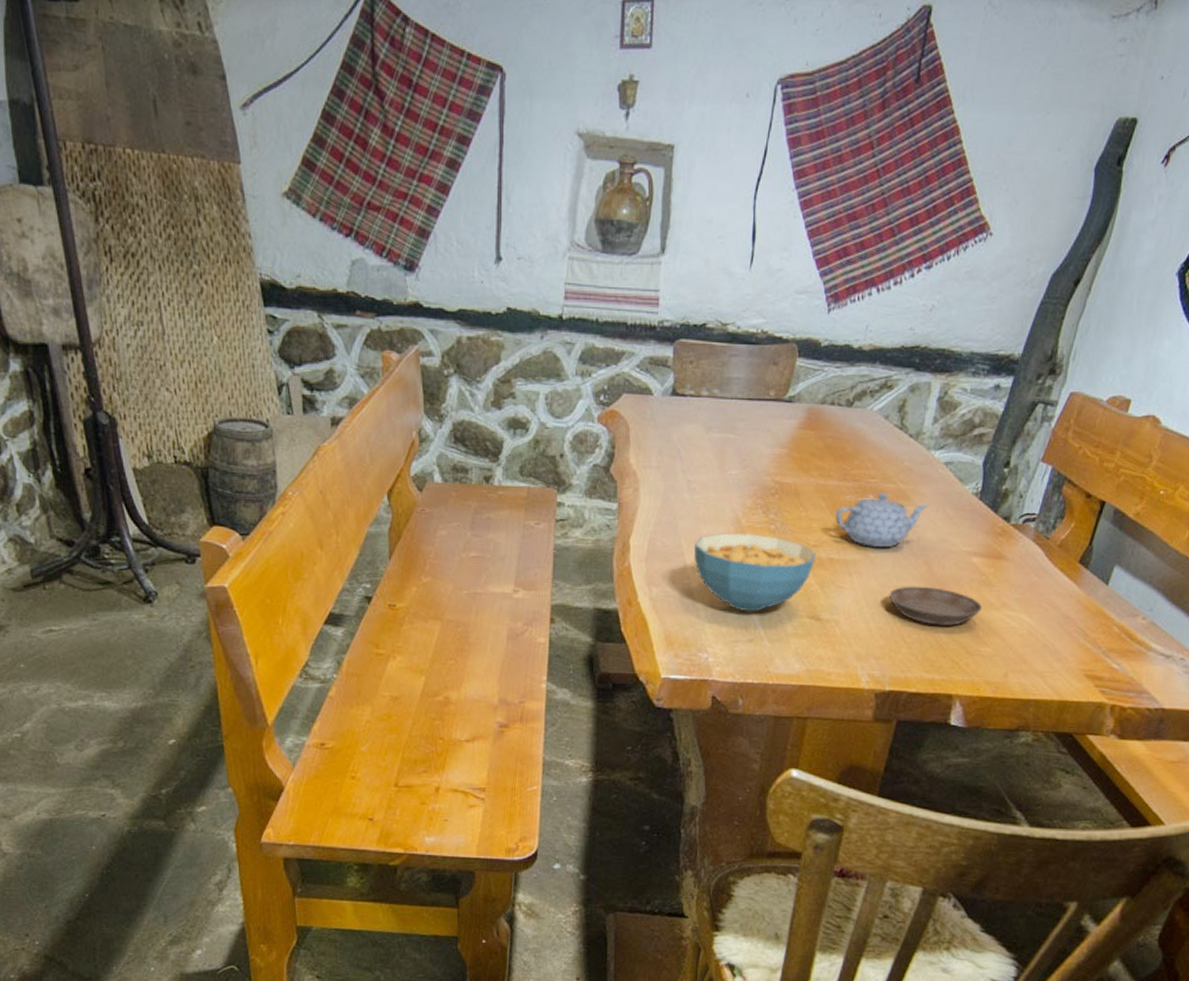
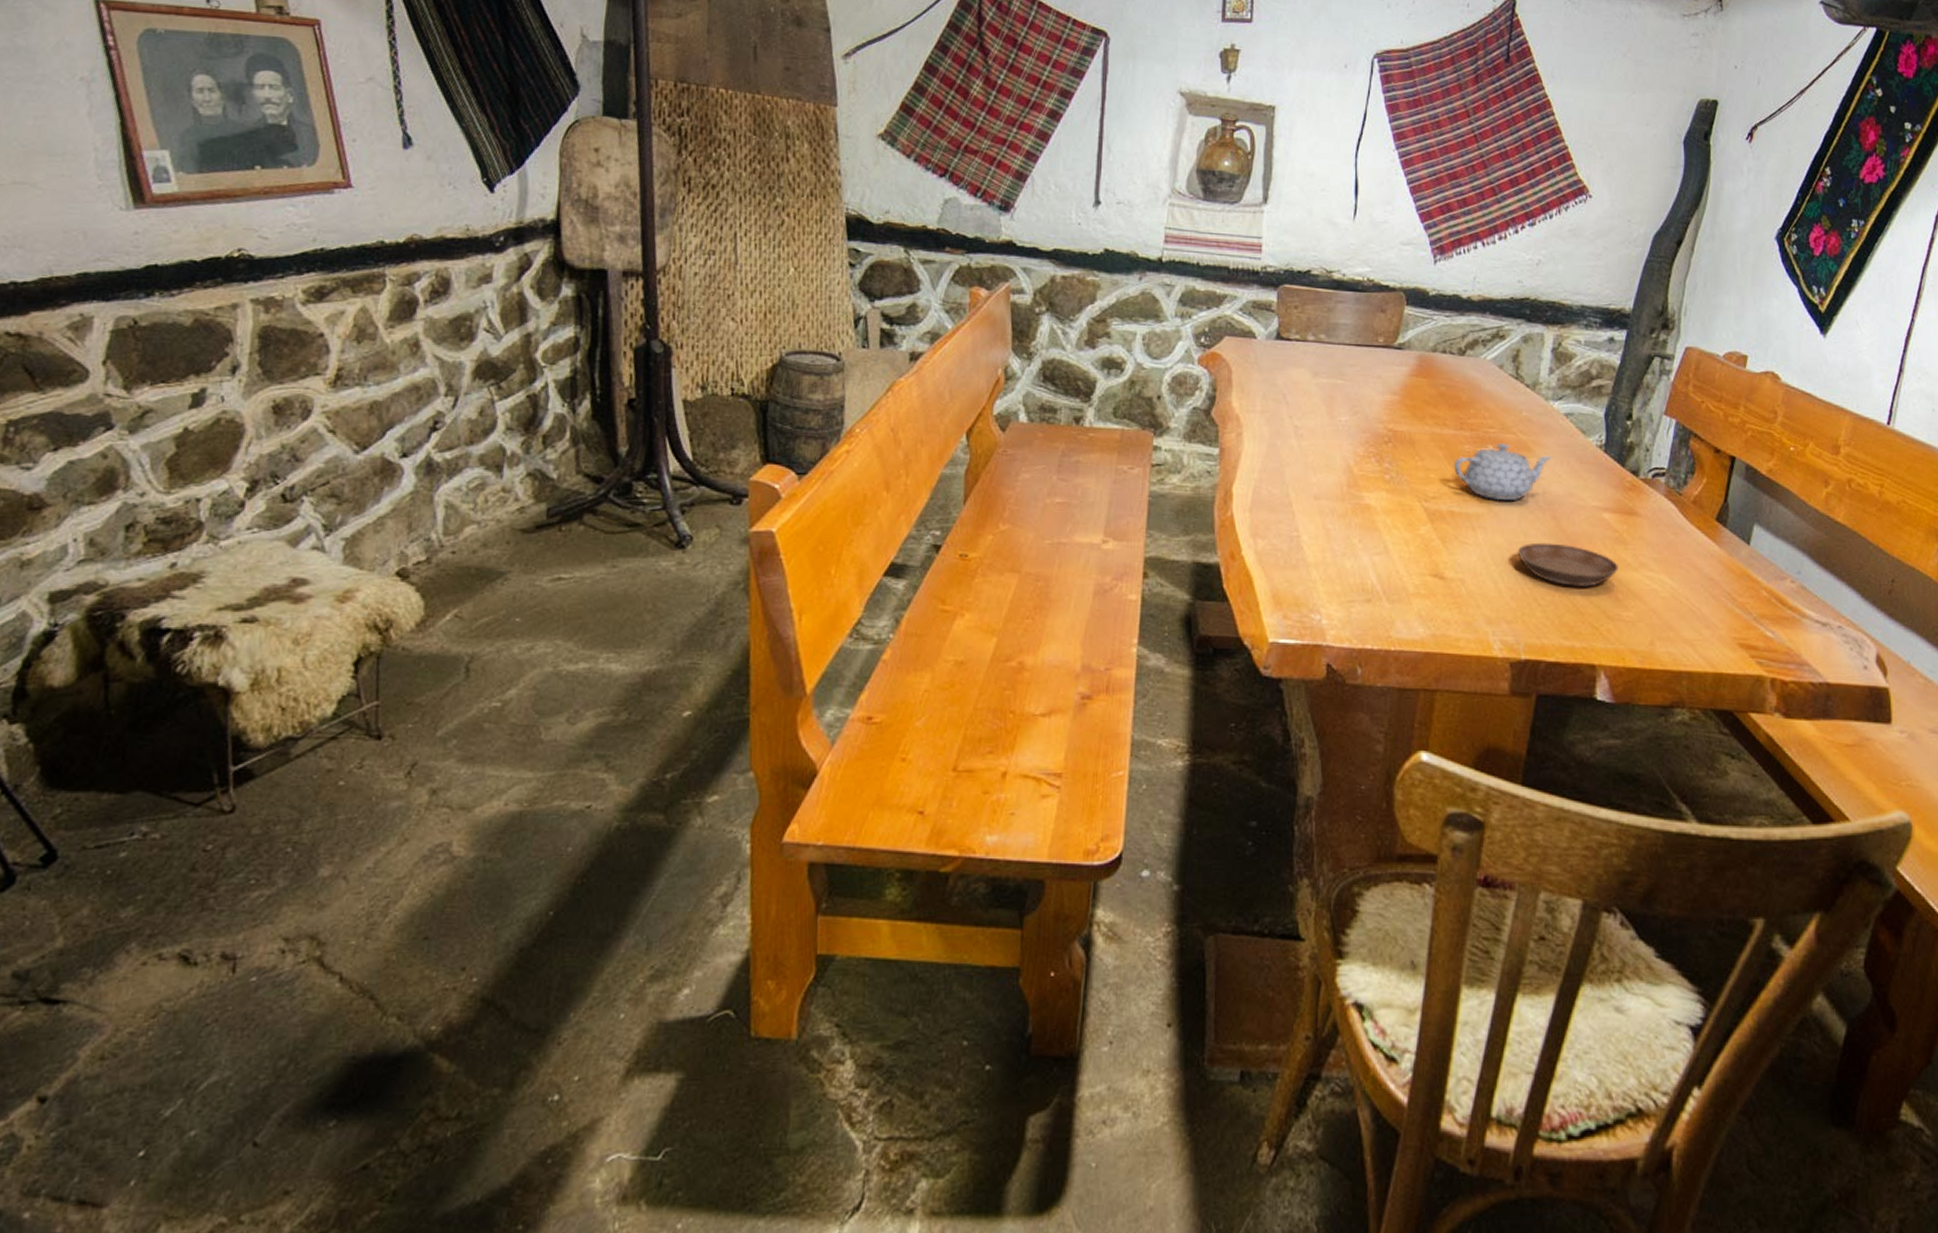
cereal bowl: present [694,533,817,612] -> none [1303,482,1436,569]

